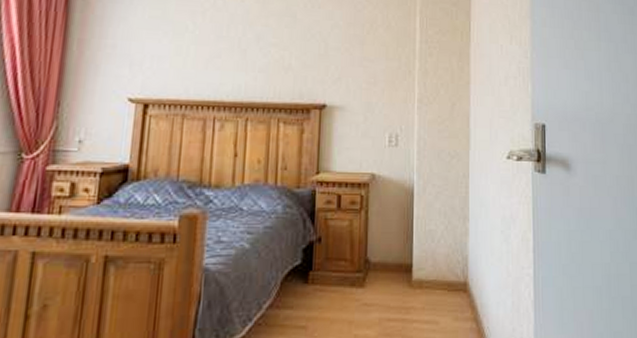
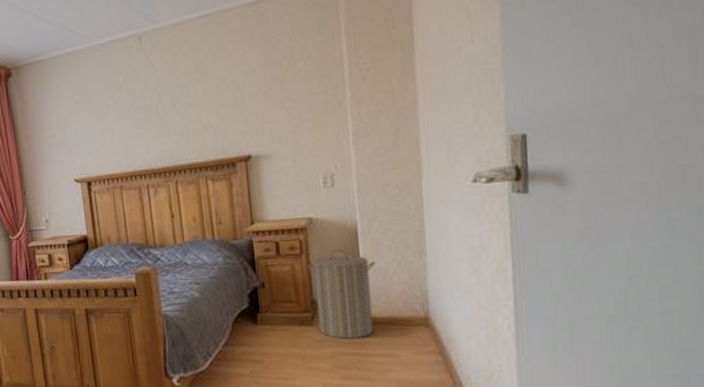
laundry hamper: none [365,207,426,303] -> present [307,248,375,339]

